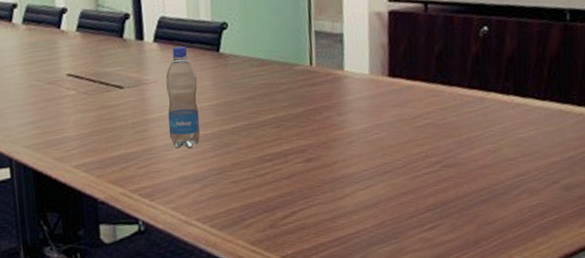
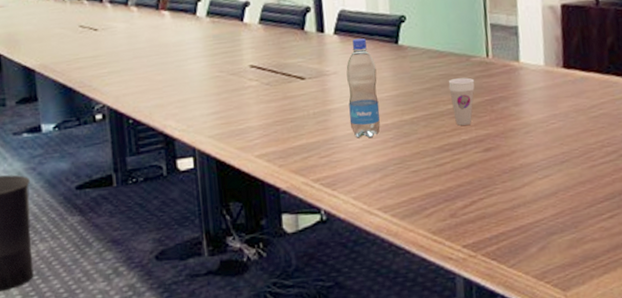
cup: none [270,86,298,136] -> present [448,77,475,126]

